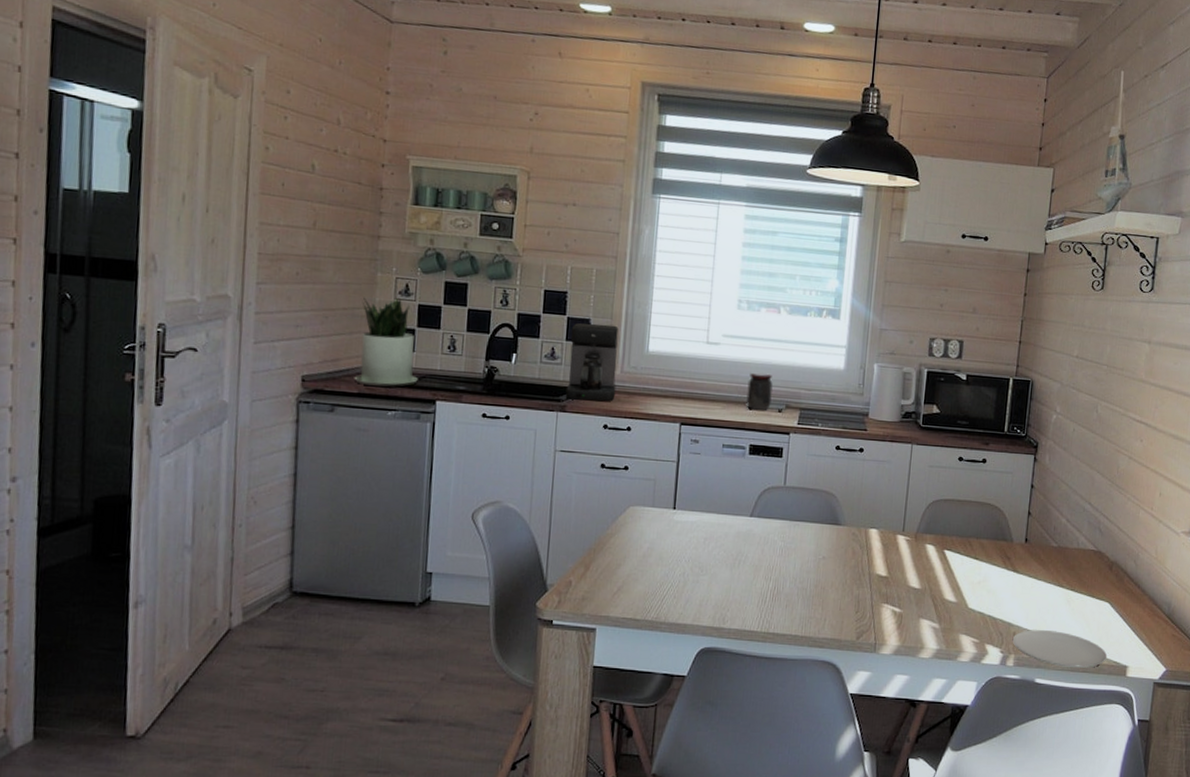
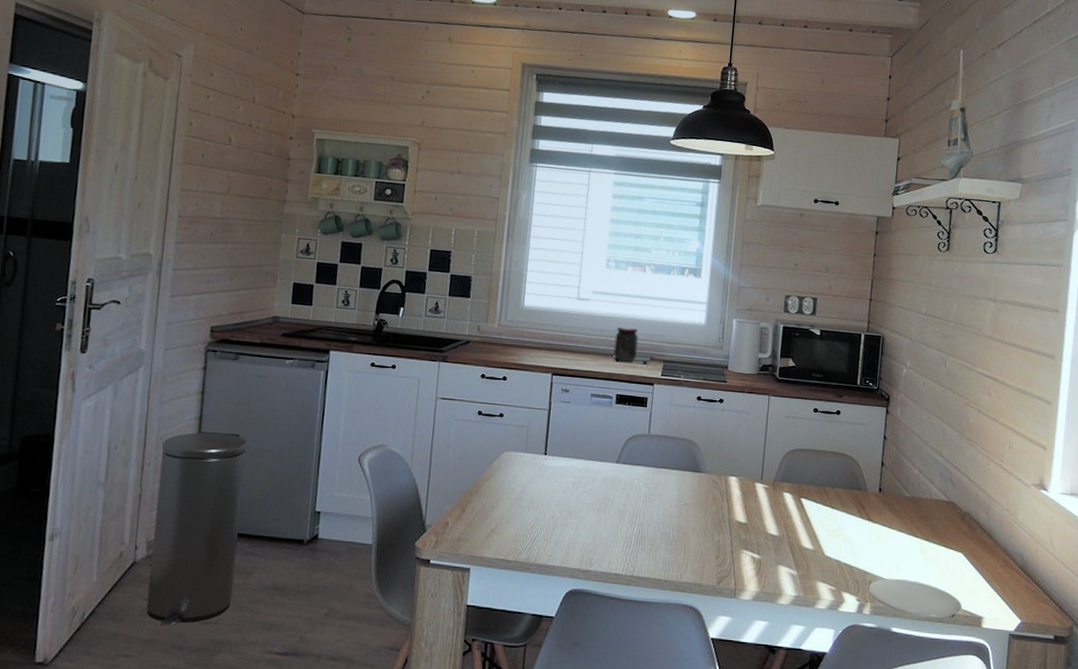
pedal bin: none [245,489,349,695] -> present [146,431,248,626]
planter: present [355,297,418,388] -> none [258,255,314,338]
coffee maker: present [565,323,619,402] -> none [447,280,497,353]

